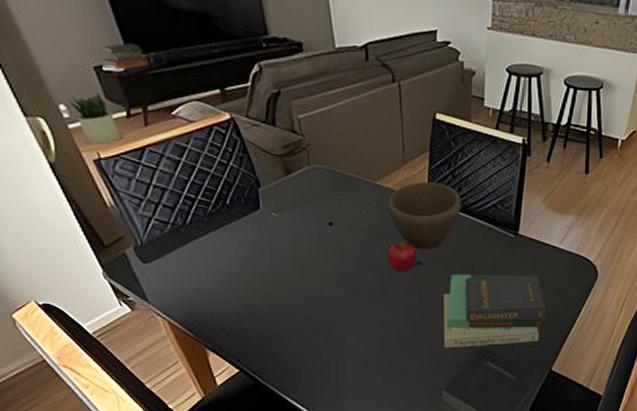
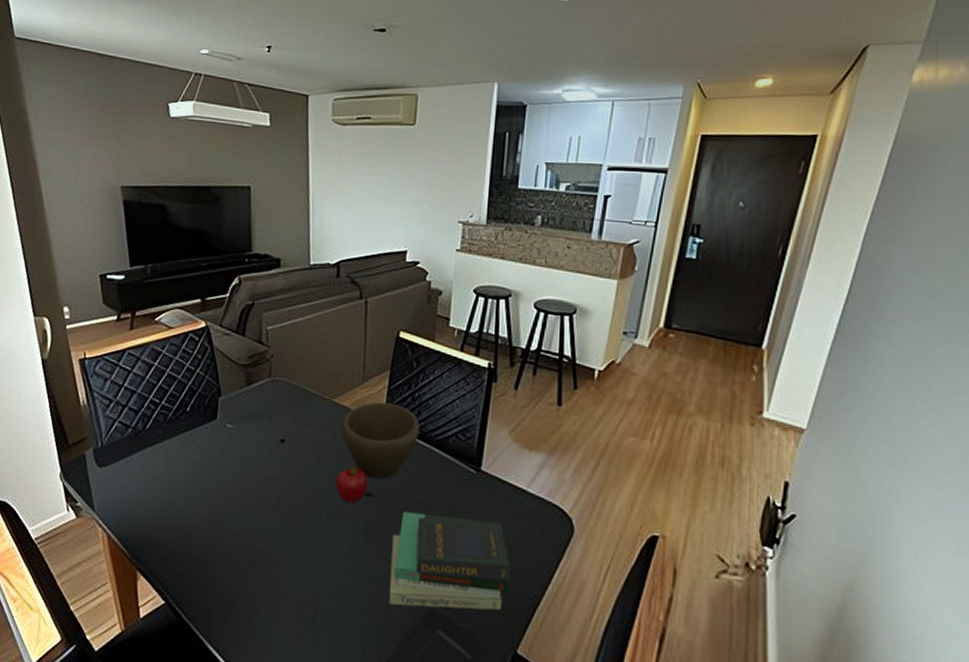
planter: present [69,93,124,146] -> none [72,298,111,346]
books: present [101,43,149,71] -> none [107,255,146,279]

